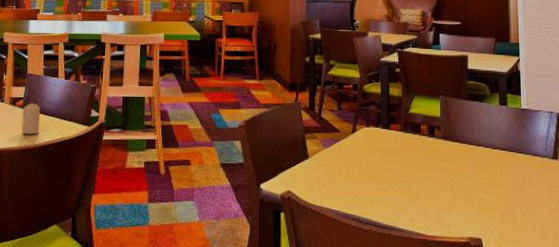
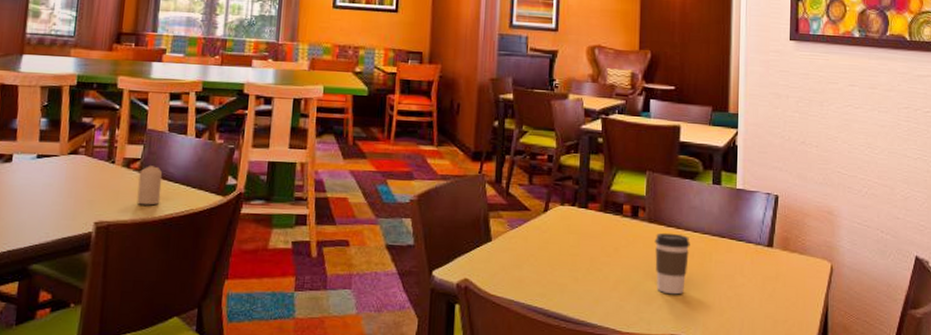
coffee cup: none [450,148,483,202] -> present [654,232,690,295]

